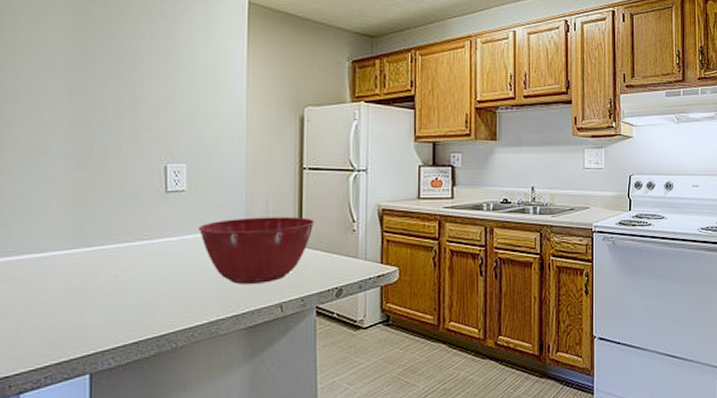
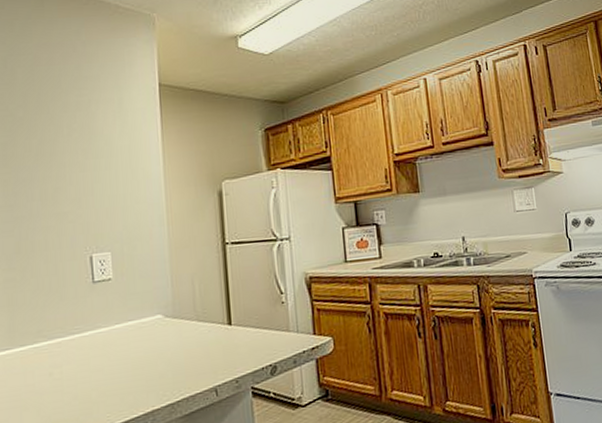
mixing bowl: present [198,216,315,284] -> none [126,294,242,371]

